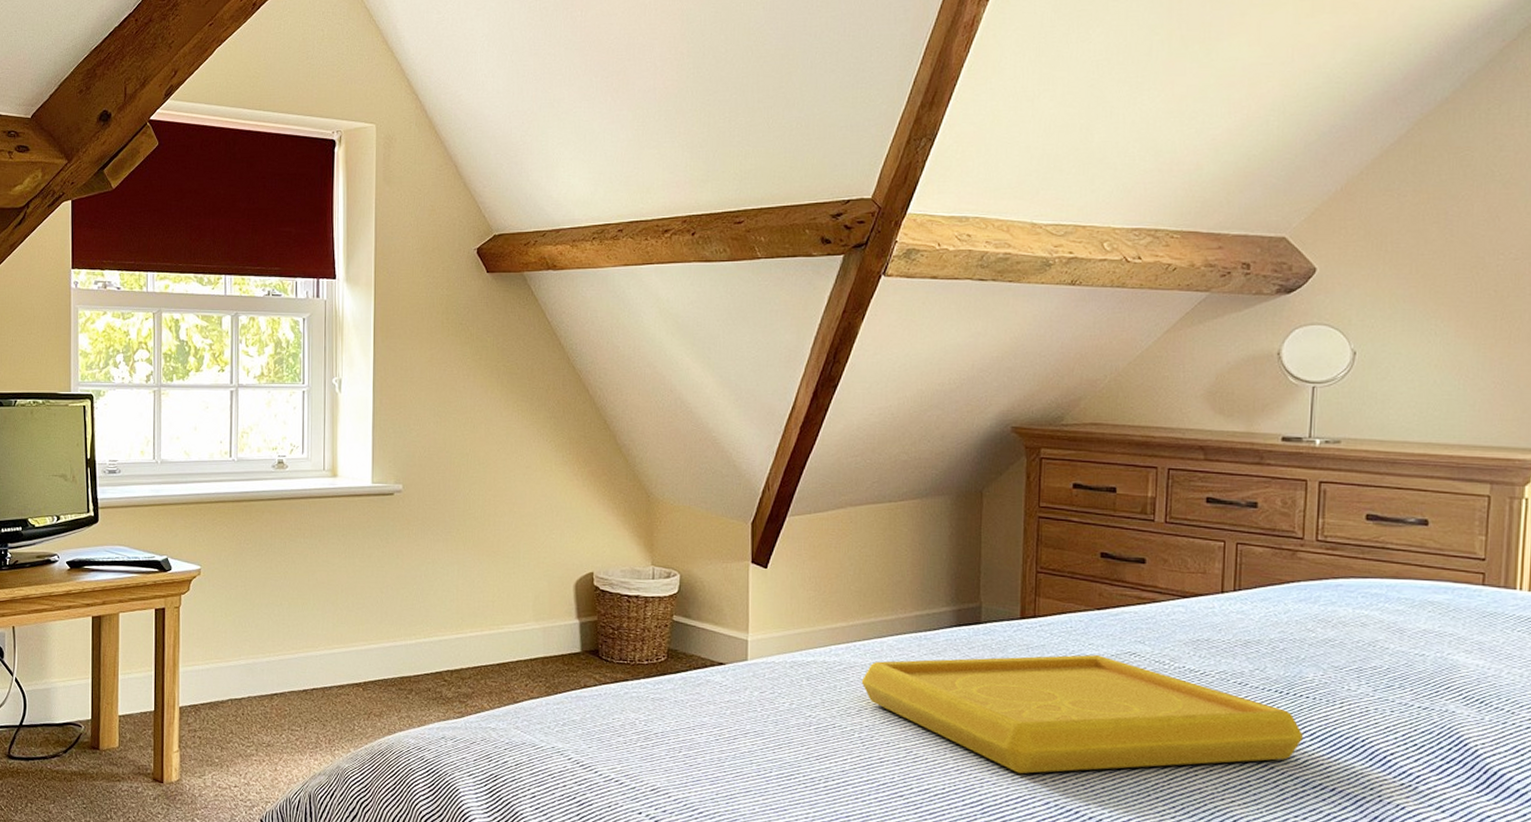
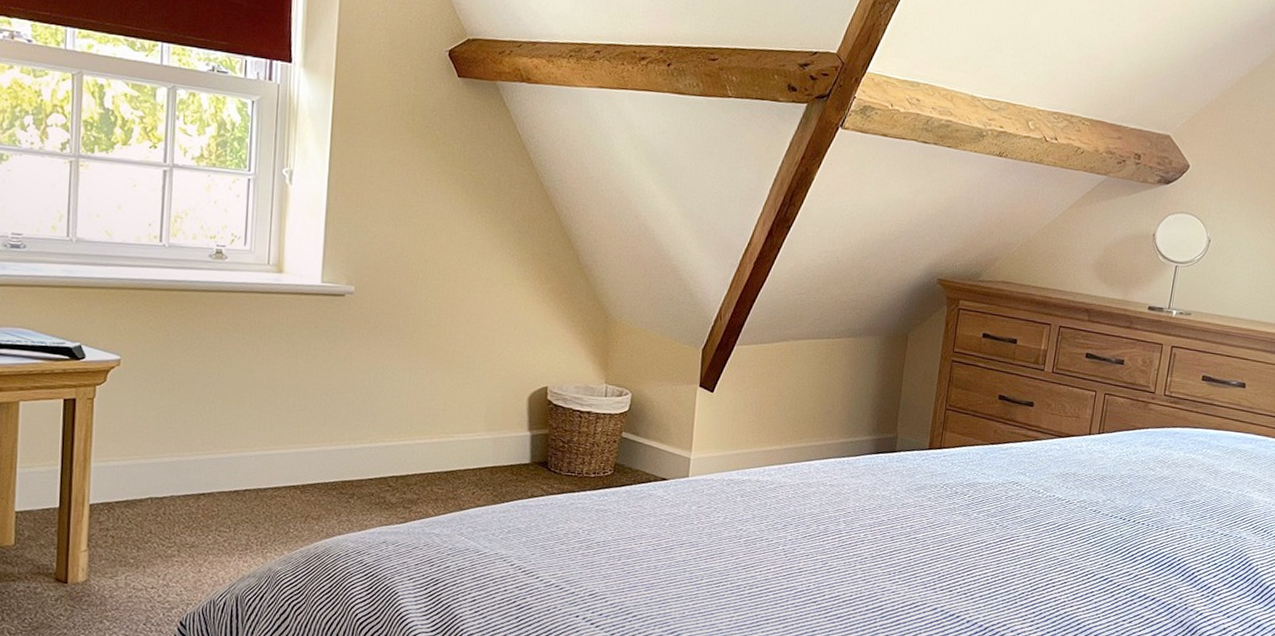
serving tray: present [861,655,1303,774] -> none [789,482,1136,584]

